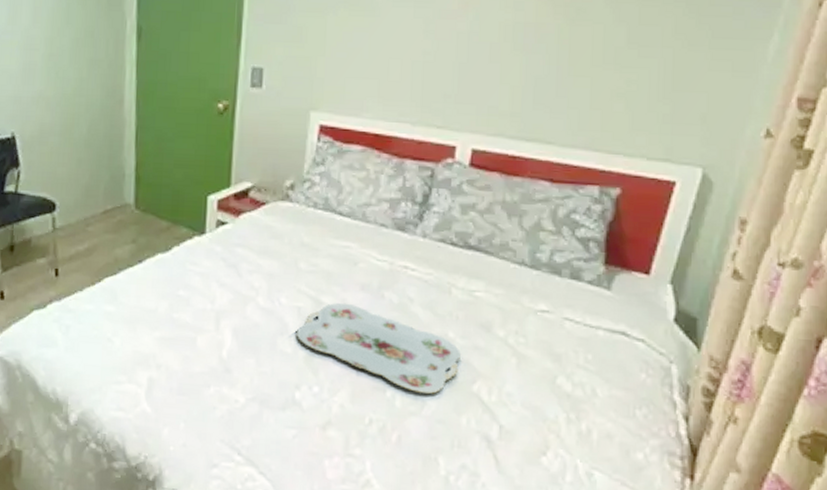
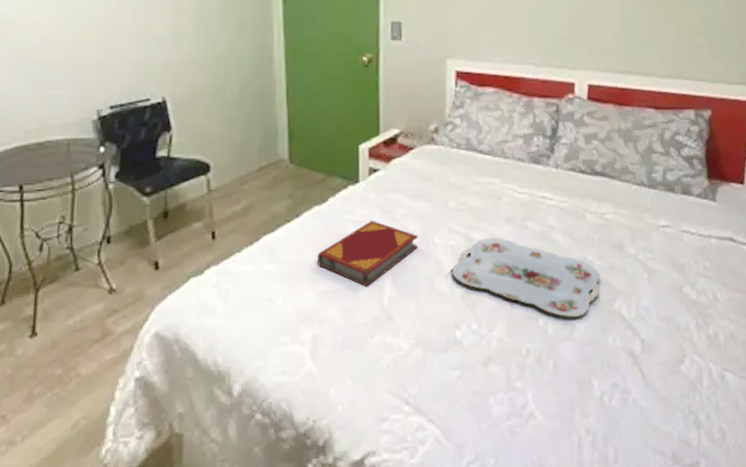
hardback book: none [157,273,264,338] -> present [317,221,419,286]

